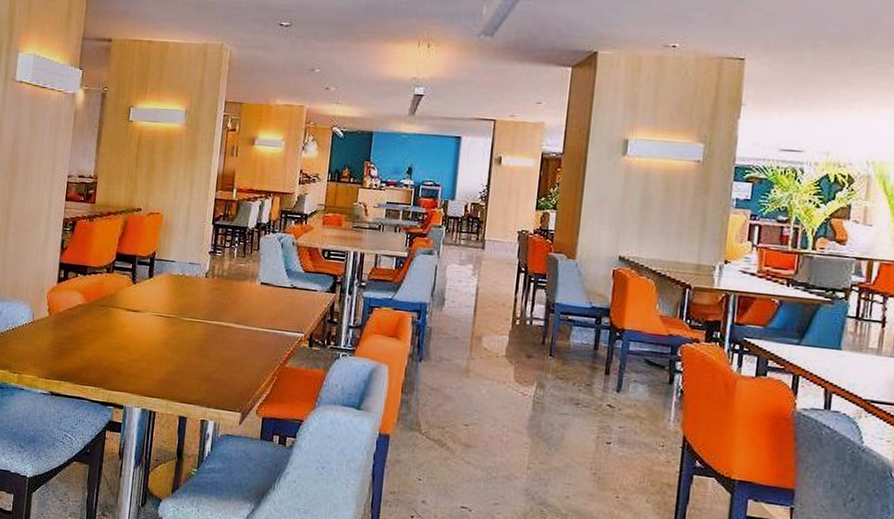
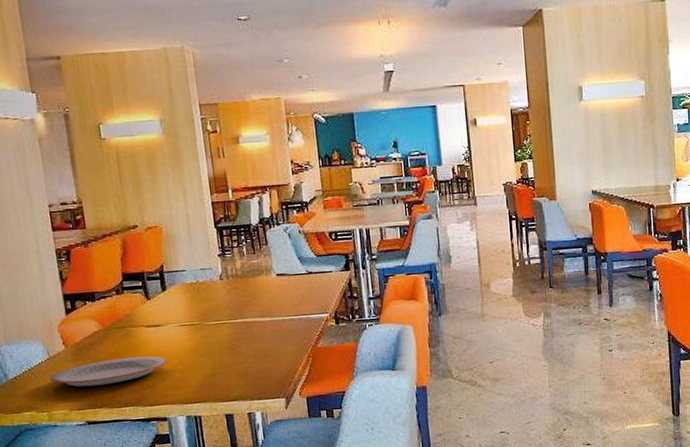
plate: none [28,334,137,360] -> present [49,356,167,387]

